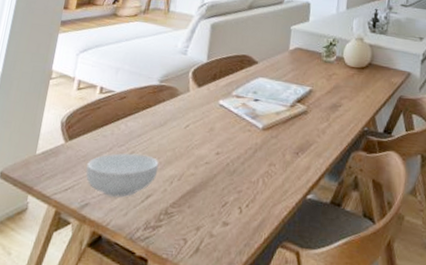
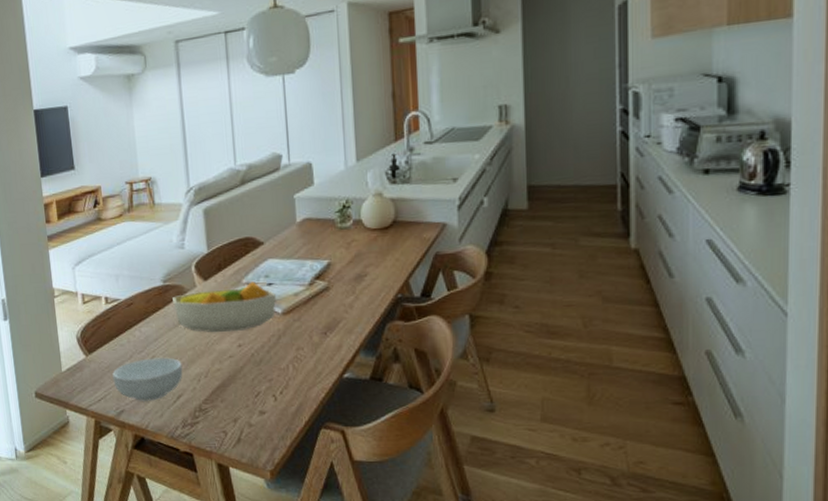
fruit bowl: none [164,95,260,140] -> present [172,282,276,333]

